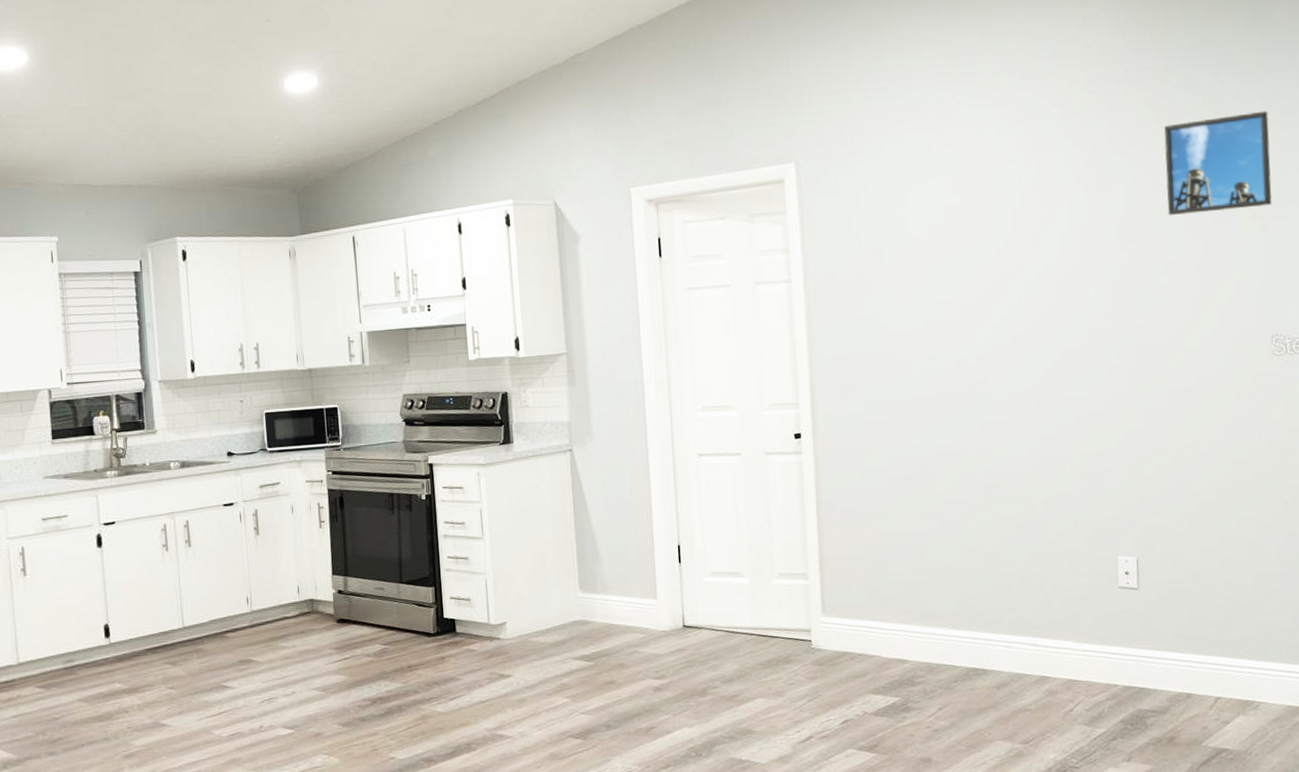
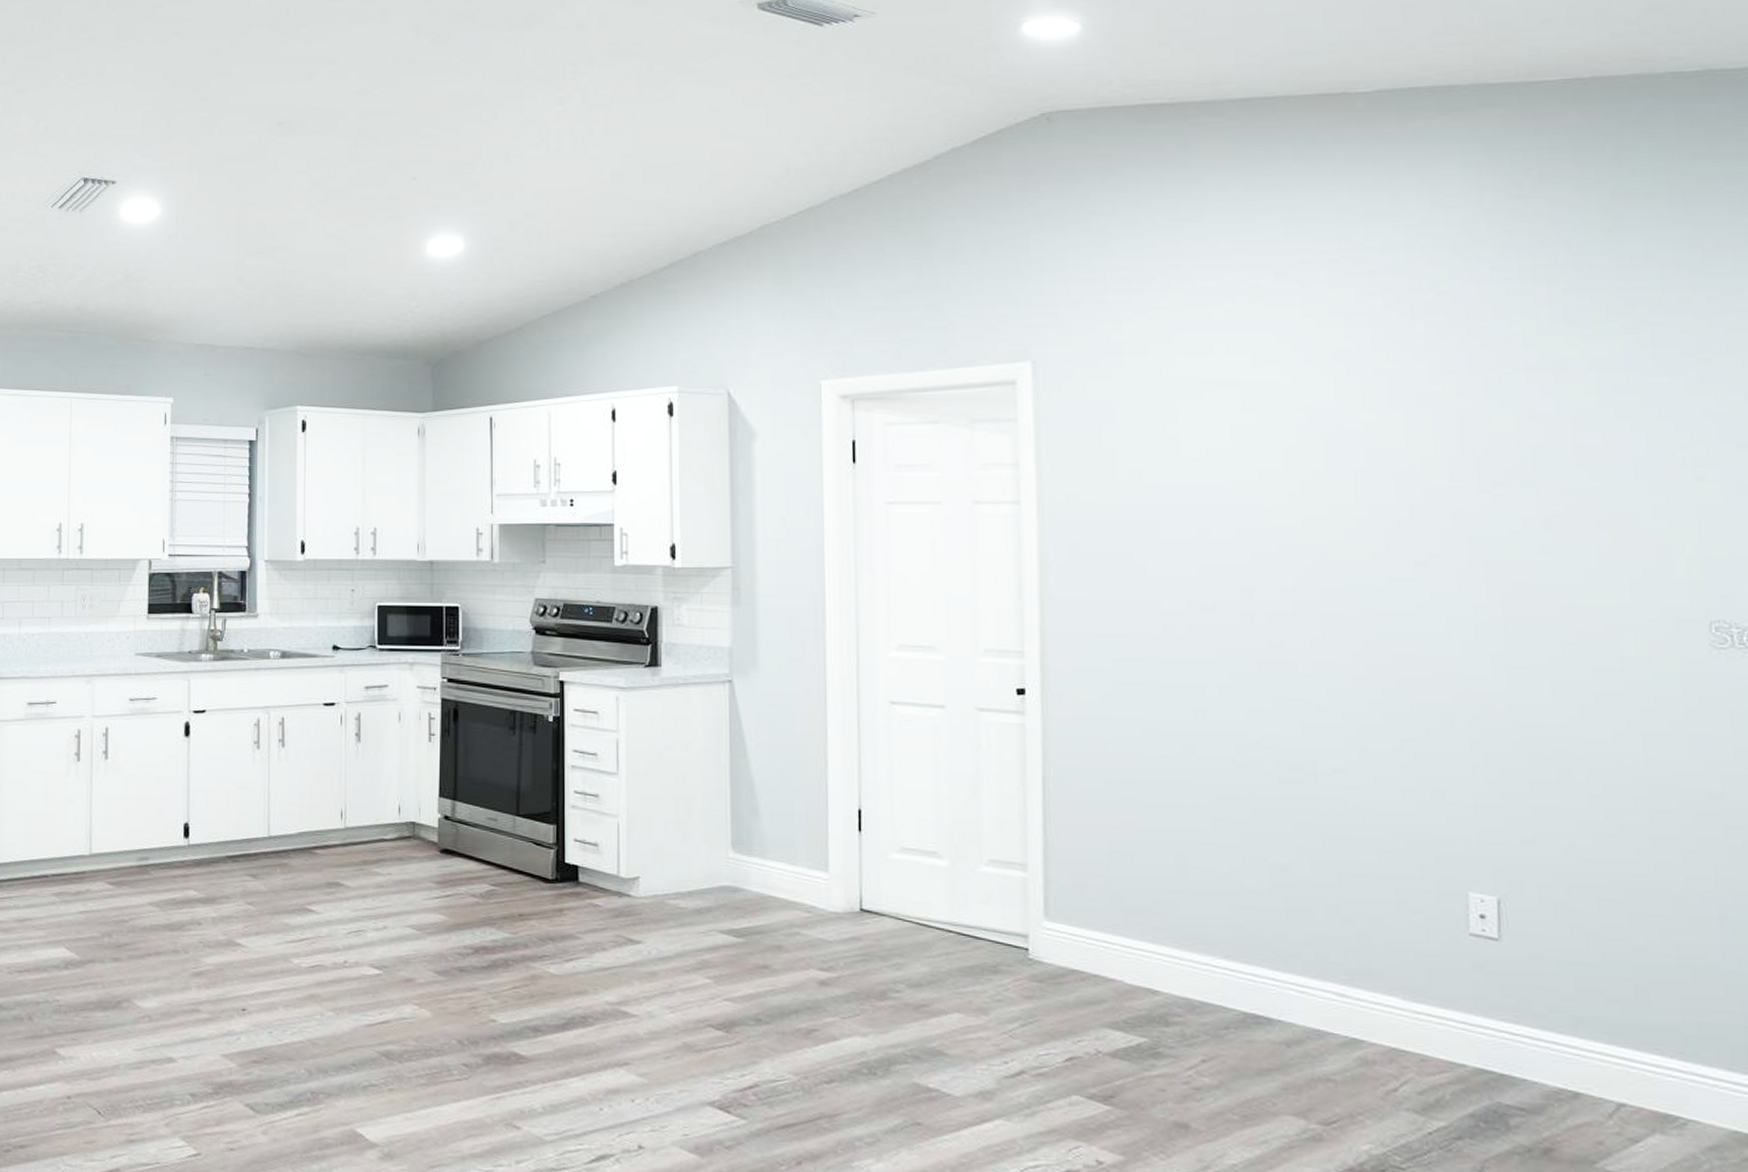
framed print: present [1164,111,1272,215] -> none [1547,327,1711,454]

